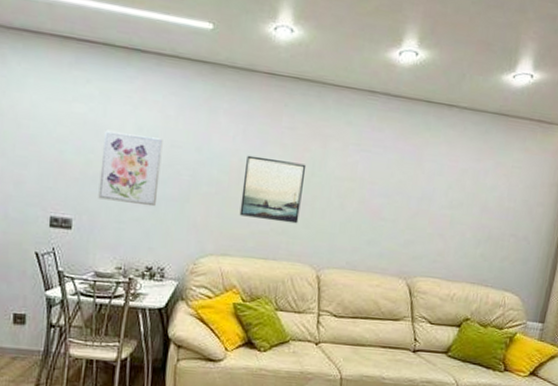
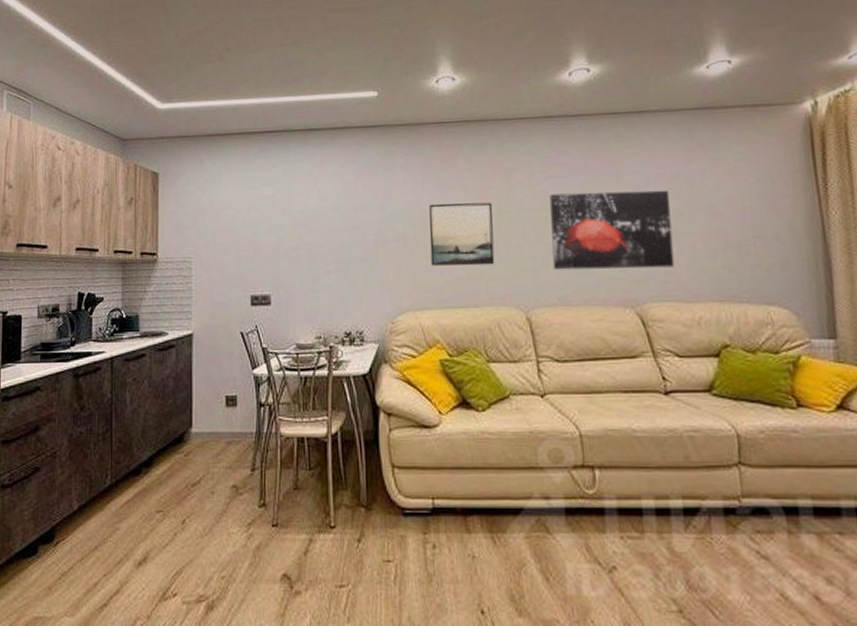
wall art: present [98,129,163,207] -> none [291,204,347,272]
wall art: none [348,167,457,250] -> present [549,189,675,270]

